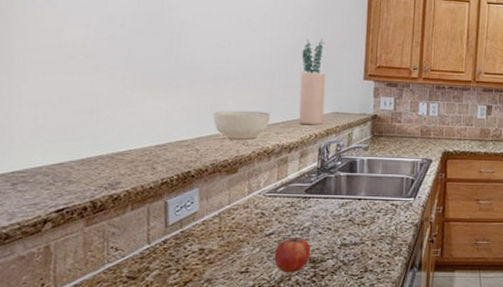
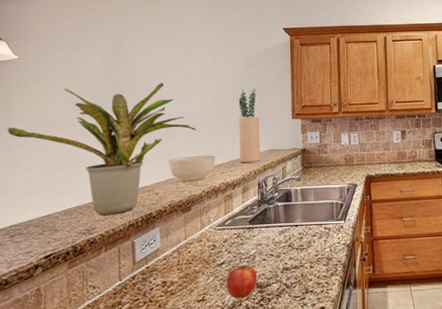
potted plant: none [8,15,249,170] -> present [7,82,196,216]

